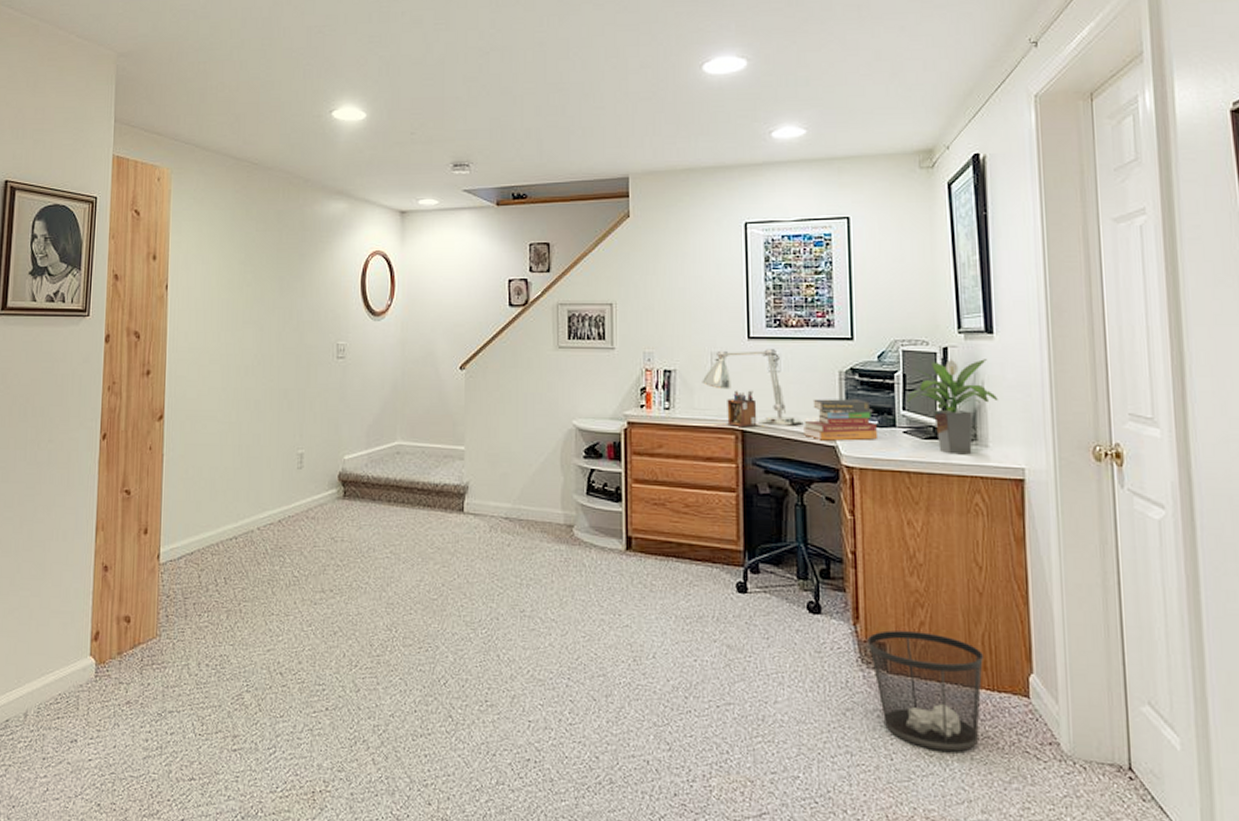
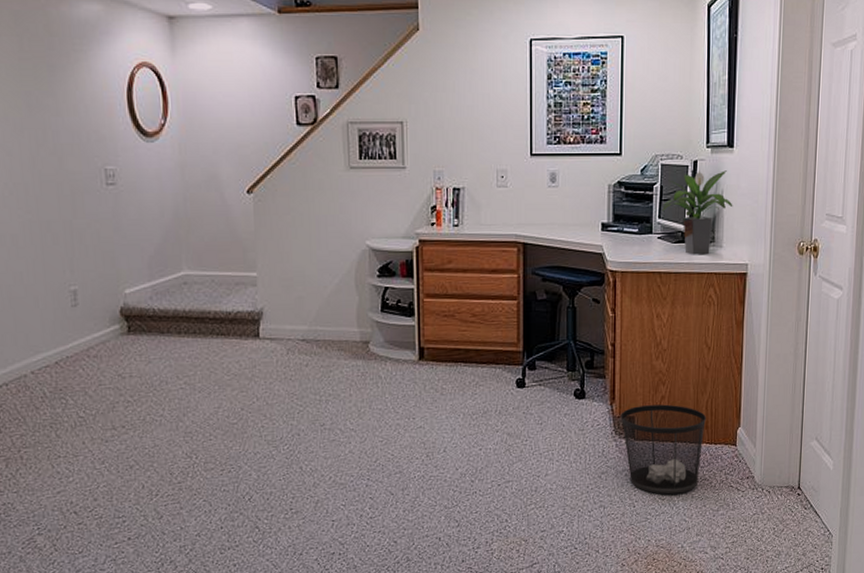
desk lamp: present [702,349,804,426] -> none [488,165,577,237]
desk organizer: present [727,390,757,428] -> none [511,205,537,241]
books: present [803,399,879,441] -> none [577,210,638,249]

